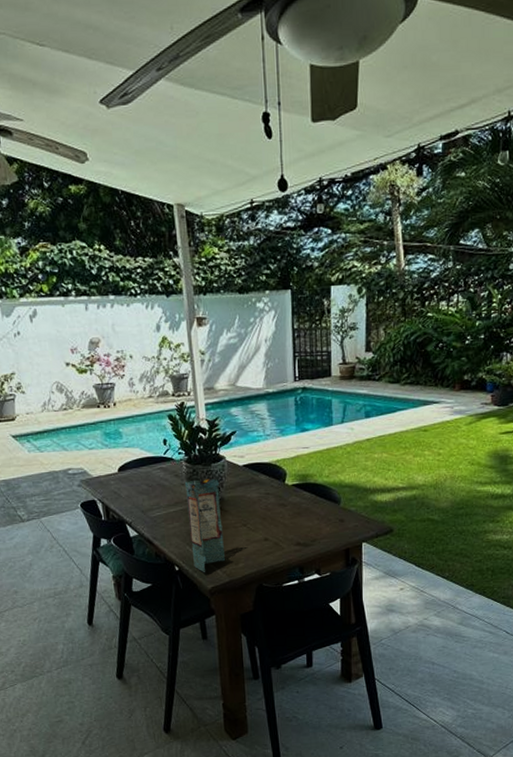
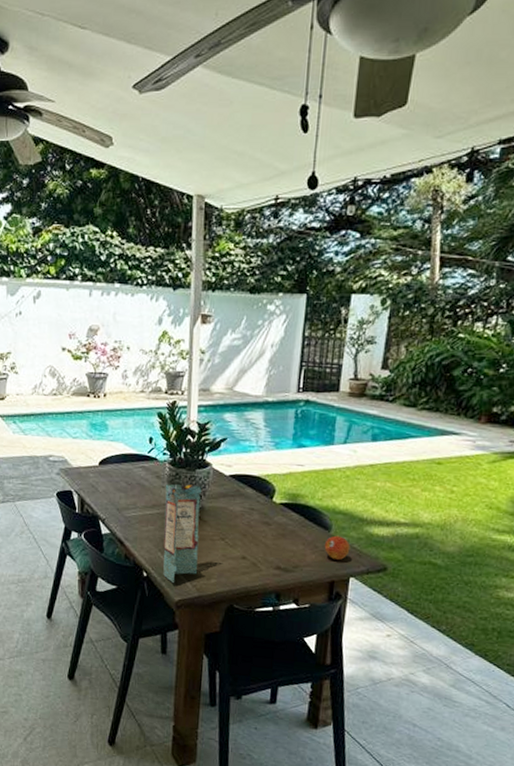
fruit: none [336,507,359,529] -> present [324,535,351,561]

